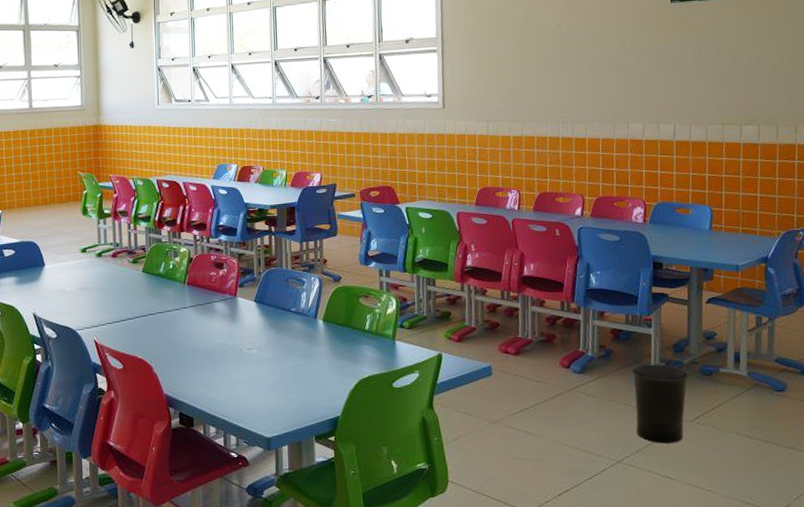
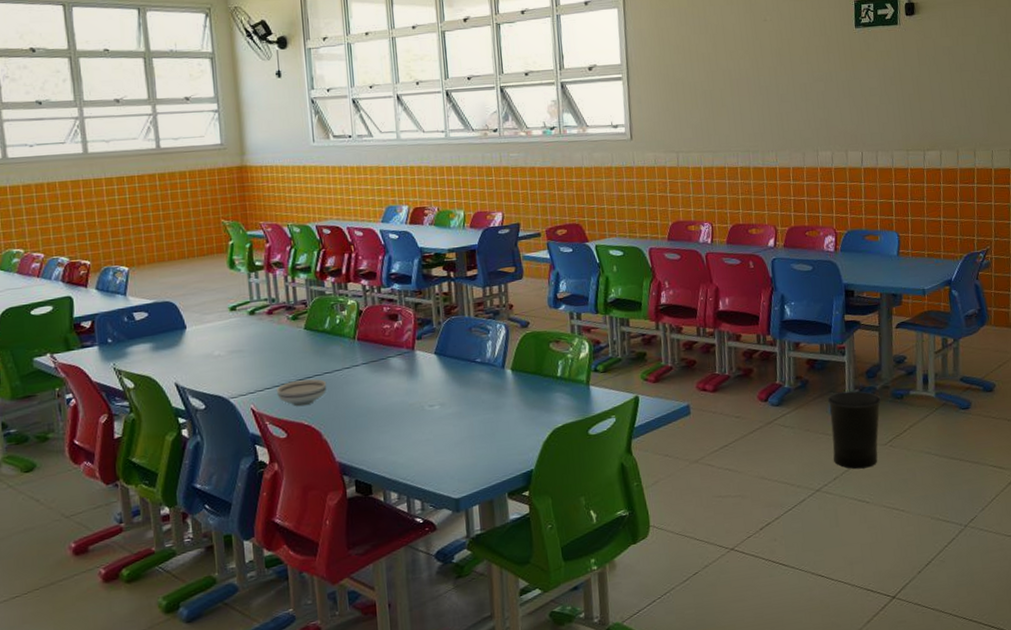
bowl: none [116,317,159,341] -> present [276,379,327,406]

